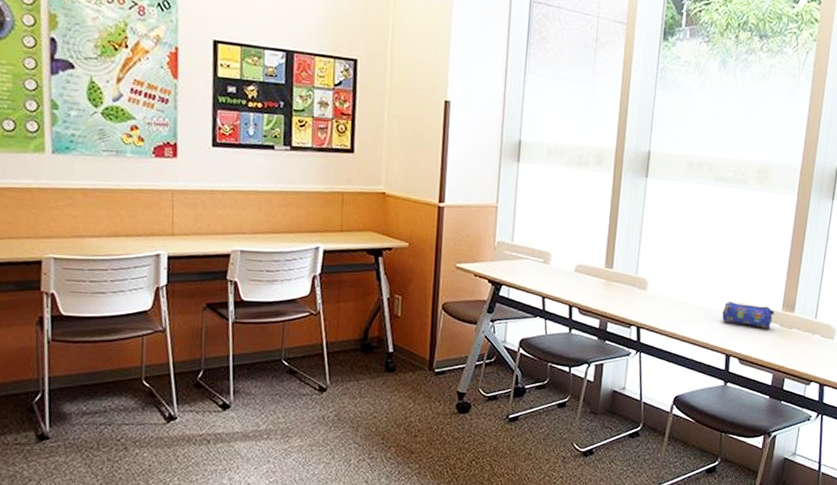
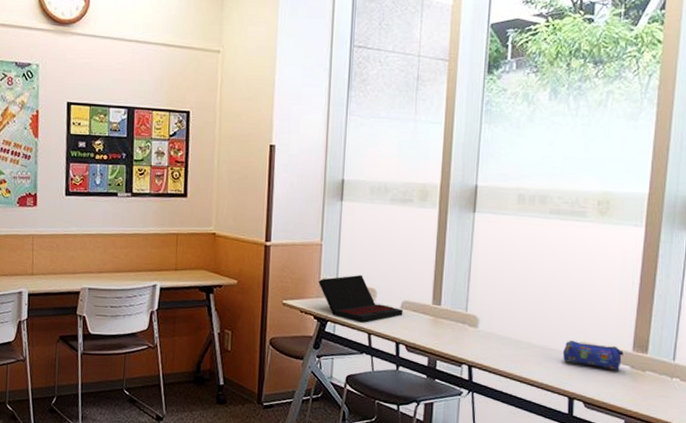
laptop: none [493,237,577,286] -> present [318,274,403,323]

